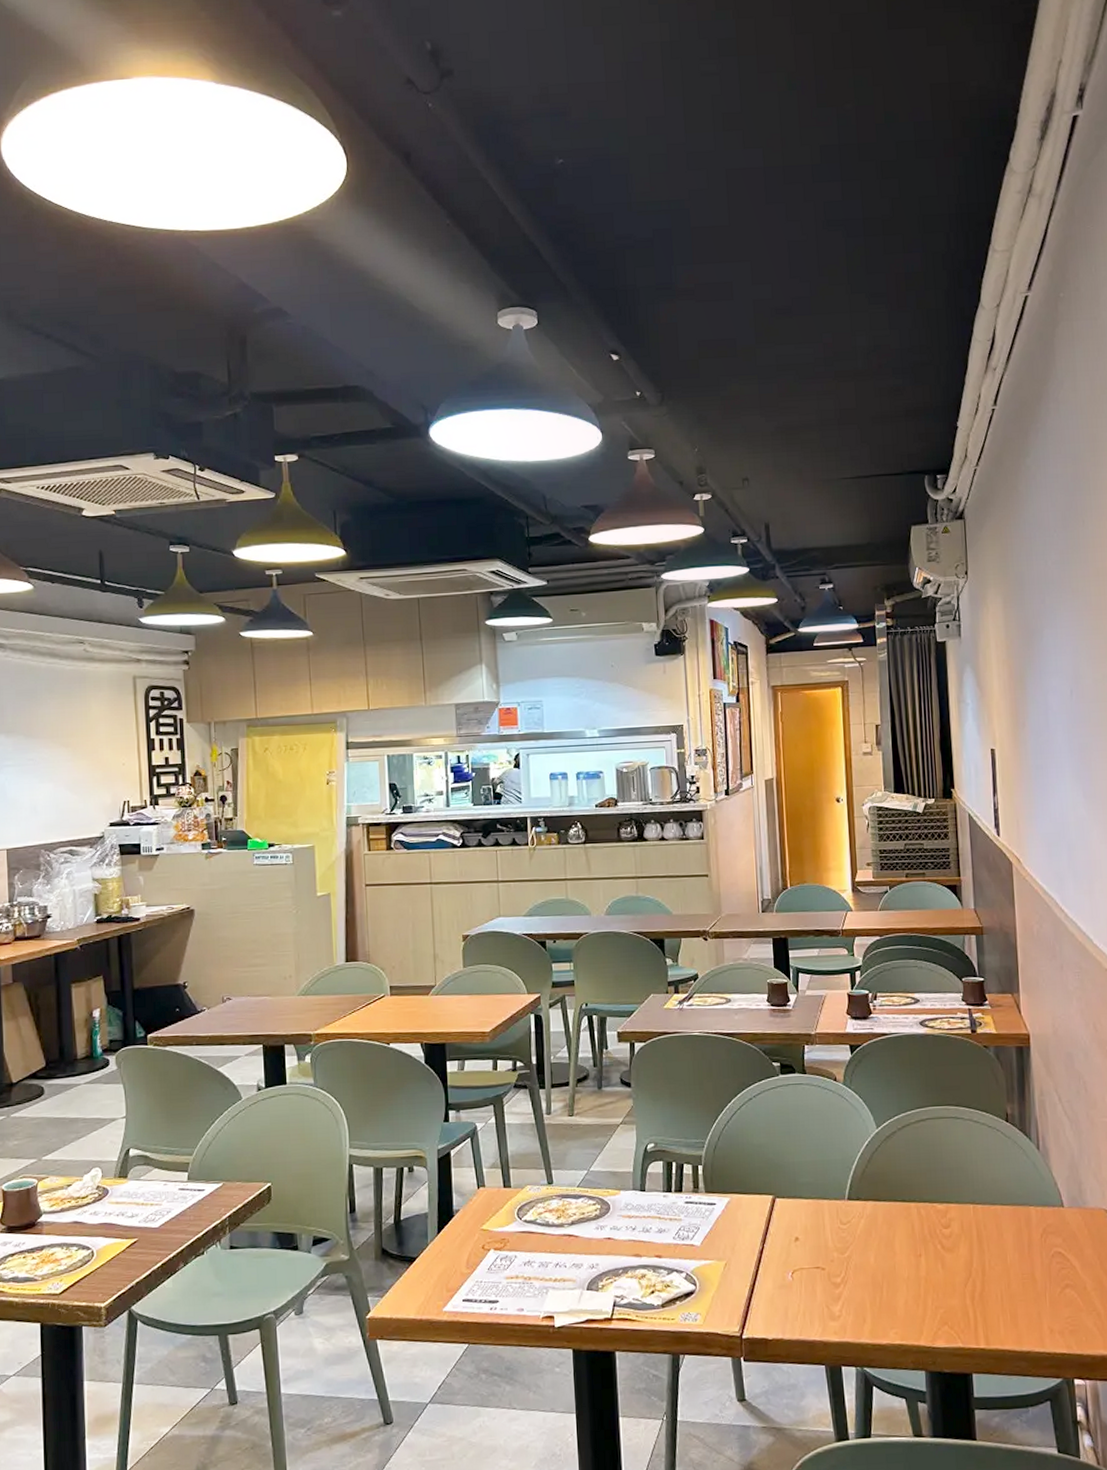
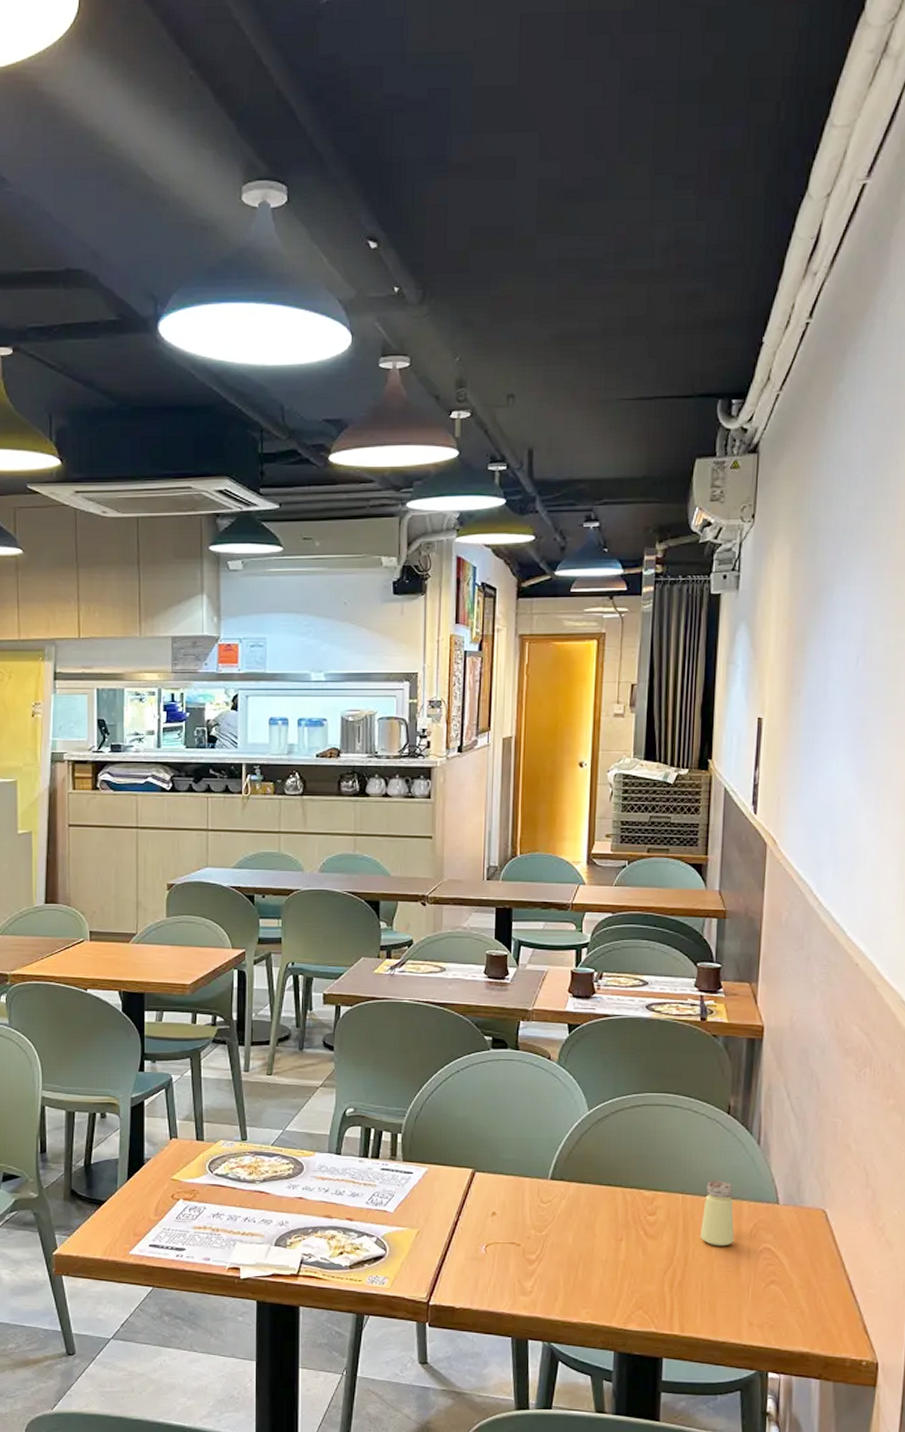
saltshaker: none [994,1188,1027,1254] -> present [700,1180,735,1247]

